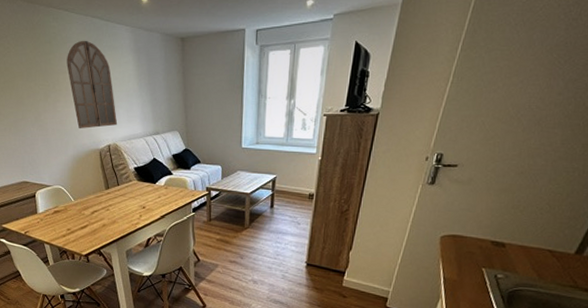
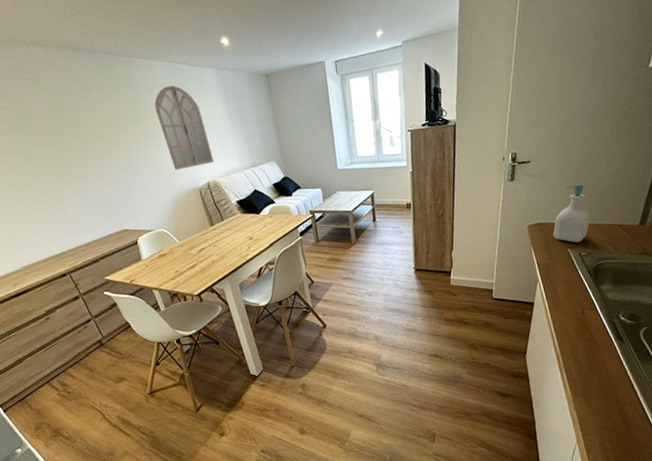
soap bottle: none [468,197,517,263] -> present [553,183,590,243]

